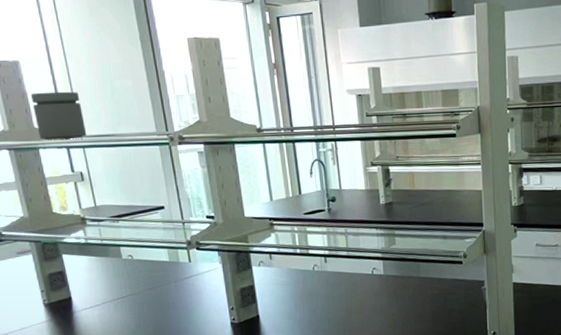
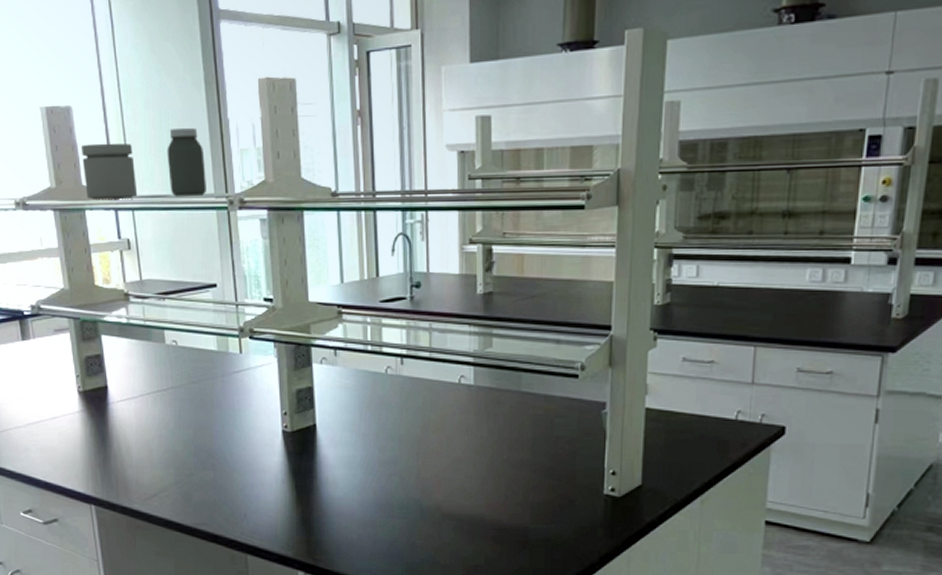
jar: none [110,78,149,136] -> present [167,127,206,197]

